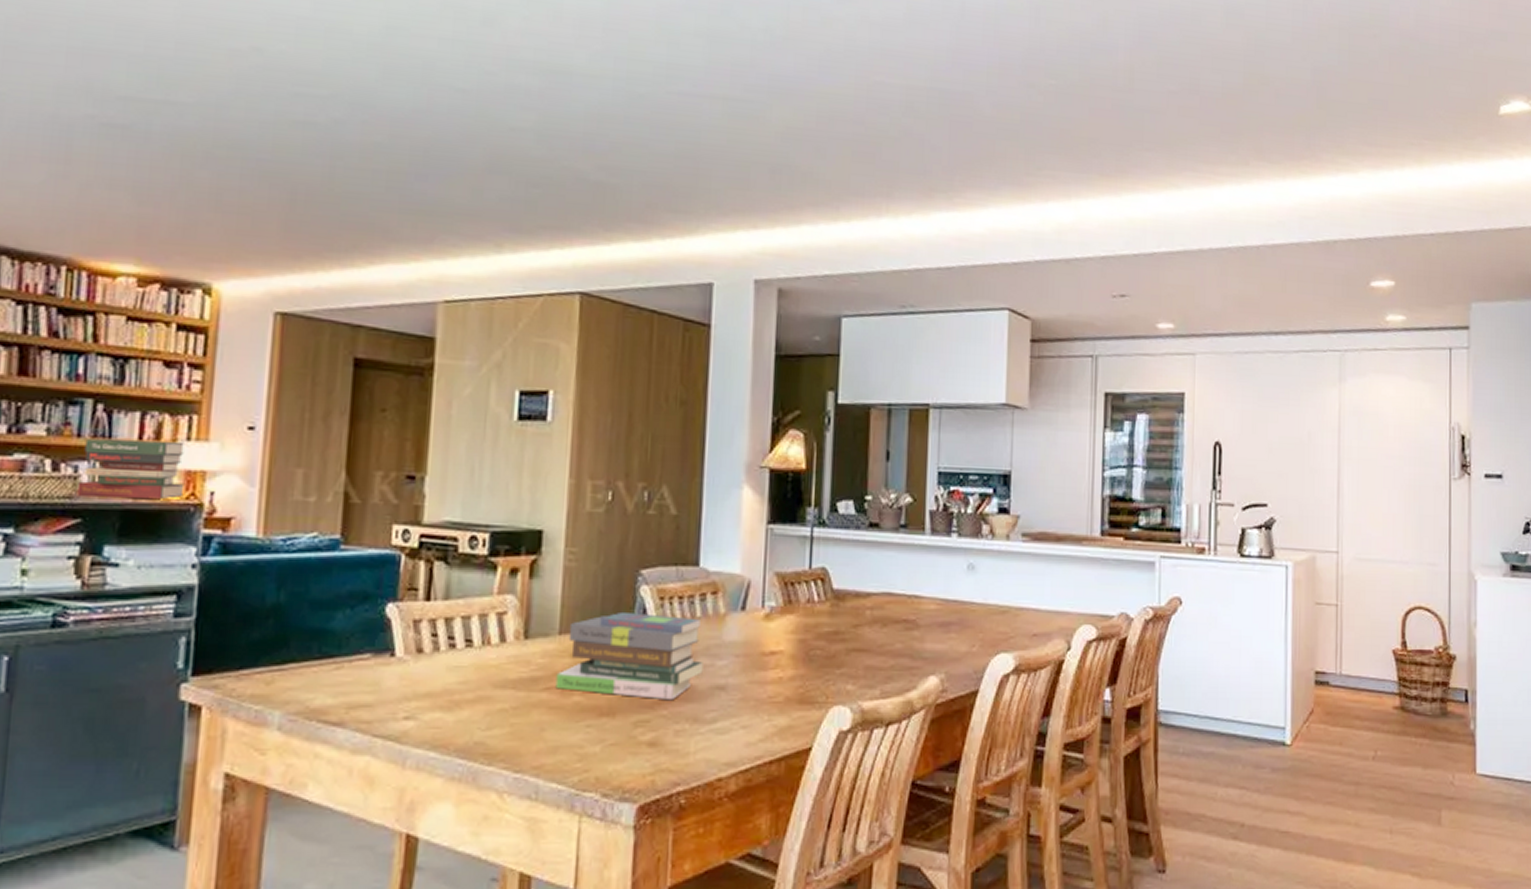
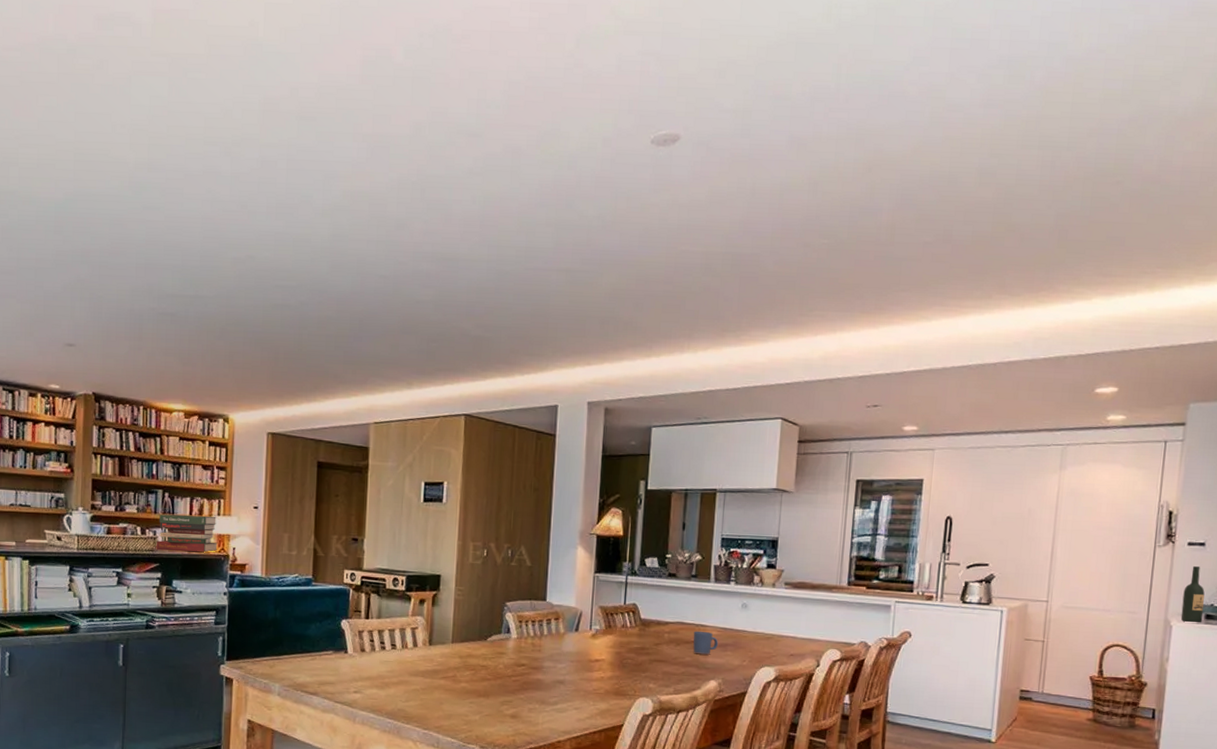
books: present [555,611,703,701] -> none [449,629,549,689]
mug: none [904,604,939,639] -> present [693,631,719,655]
wine bottle: none [1485,504,1508,578] -> present [1180,566,1205,624]

